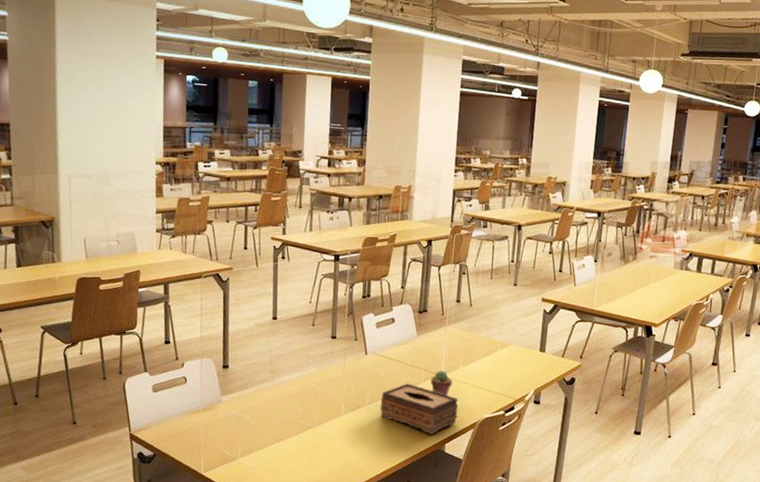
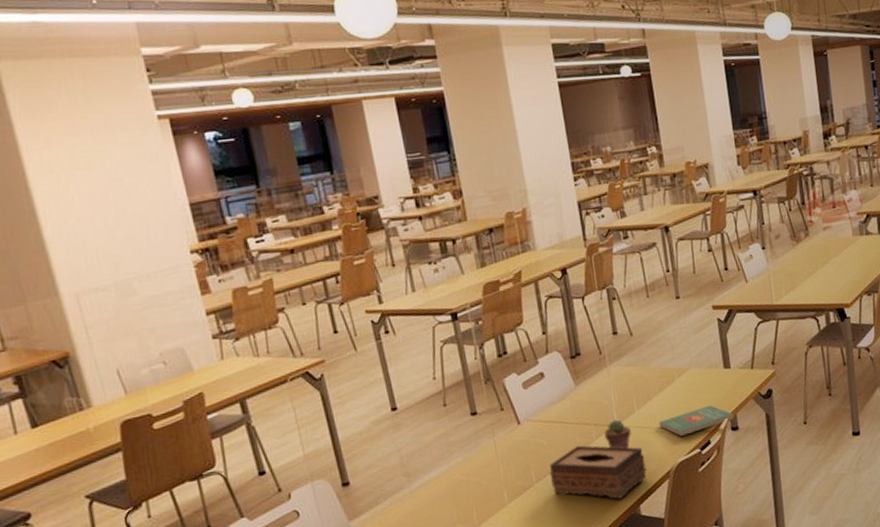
book: none [476,378,539,398] -> present [659,405,734,436]

